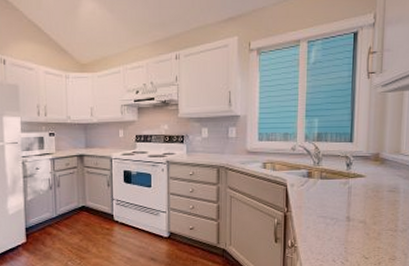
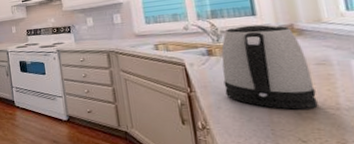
kettle: none [315,151,383,231] -> present [221,24,318,110]

